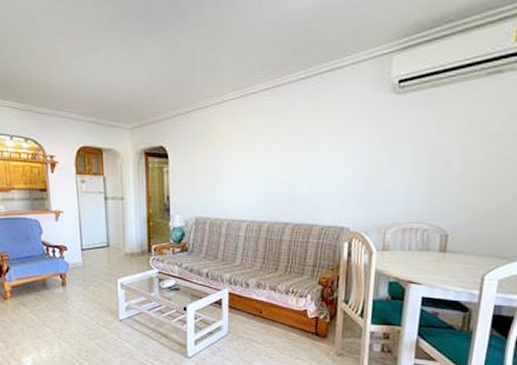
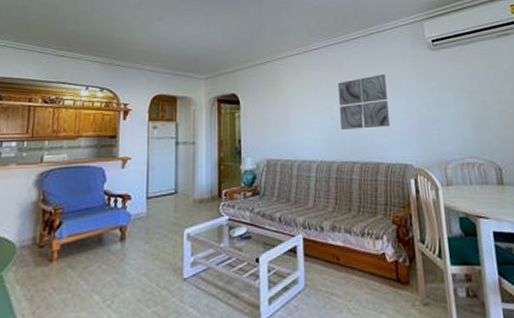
wall art: none [275,125,334,188] -> present [337,74,390,130]

